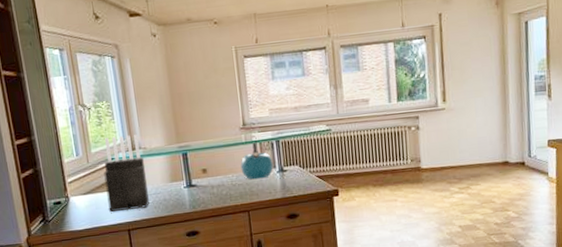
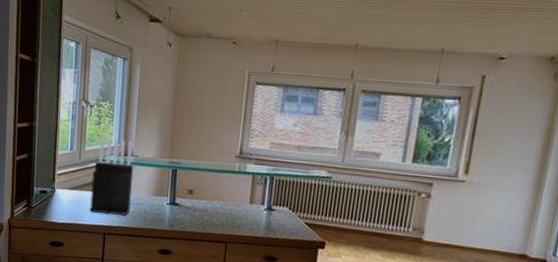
kettle: present [240,134,274,180] -> none [227,166,263,213]

